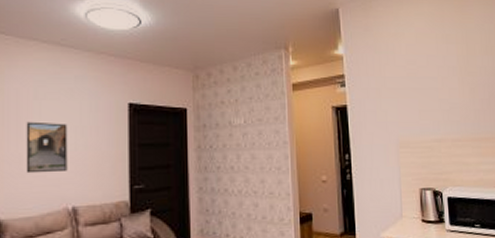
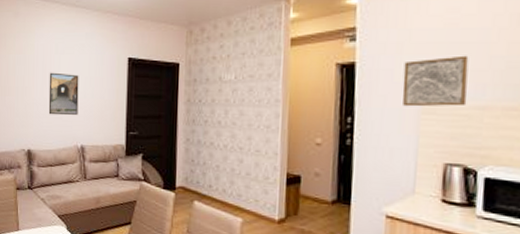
wall art: none [383,99,429,142] -> present [402,55,469,107]

